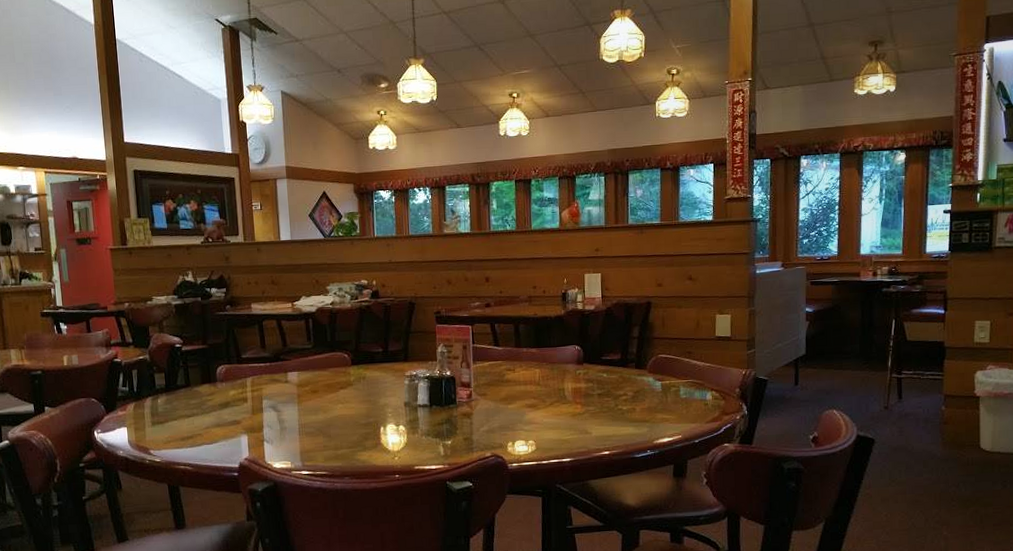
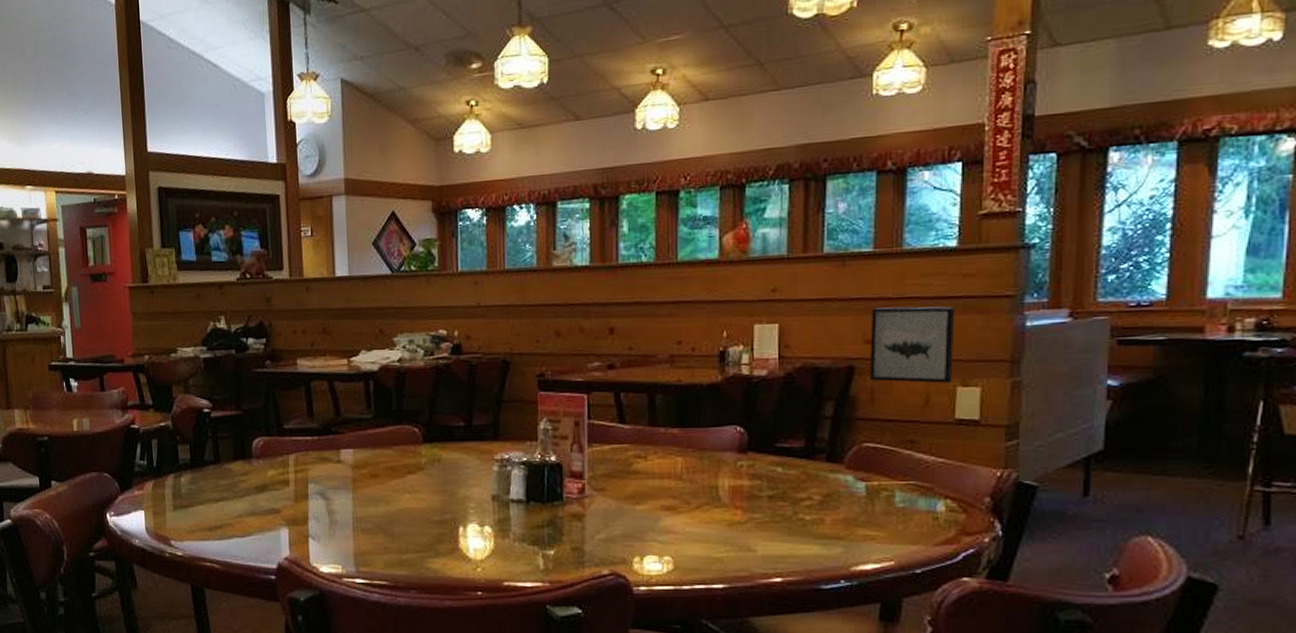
wall art: none [660,260,713,313] -> present [869,306,955,384]

